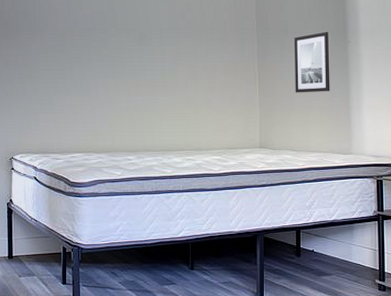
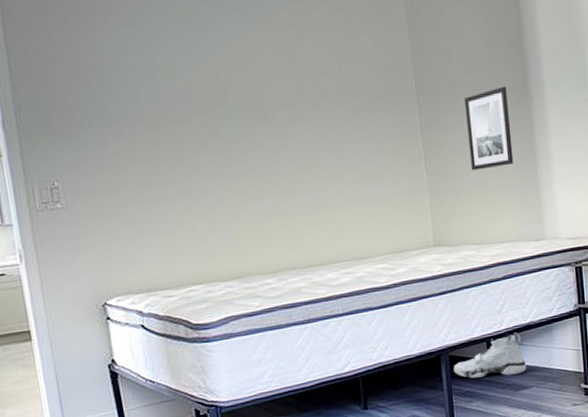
sneaker: none [267,226,329,262] -> present [454,332,527,379]

